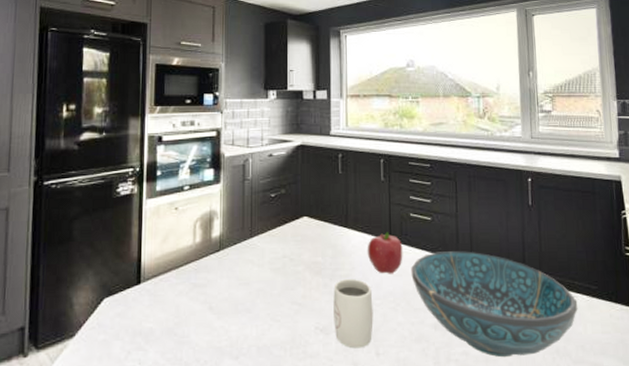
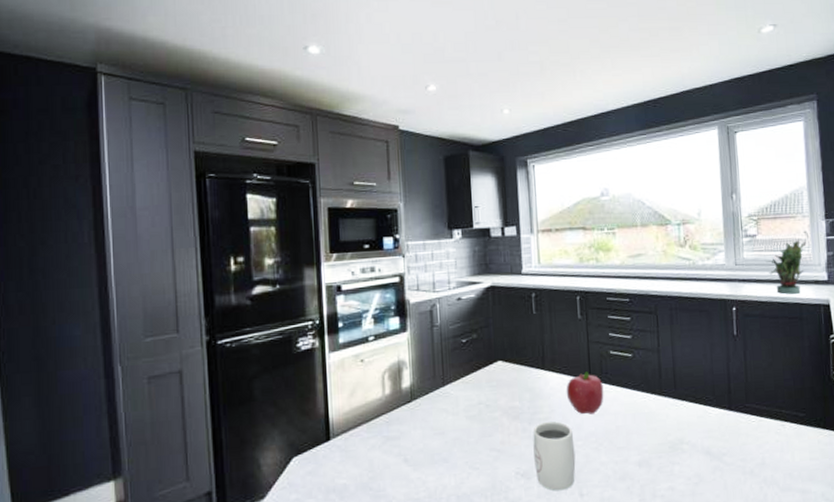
decorative bowl: present [411,251,578,358] -> none [613,386,786,491]
potted plant: none [560,118,599,170] -> present [766,240,807,295]

